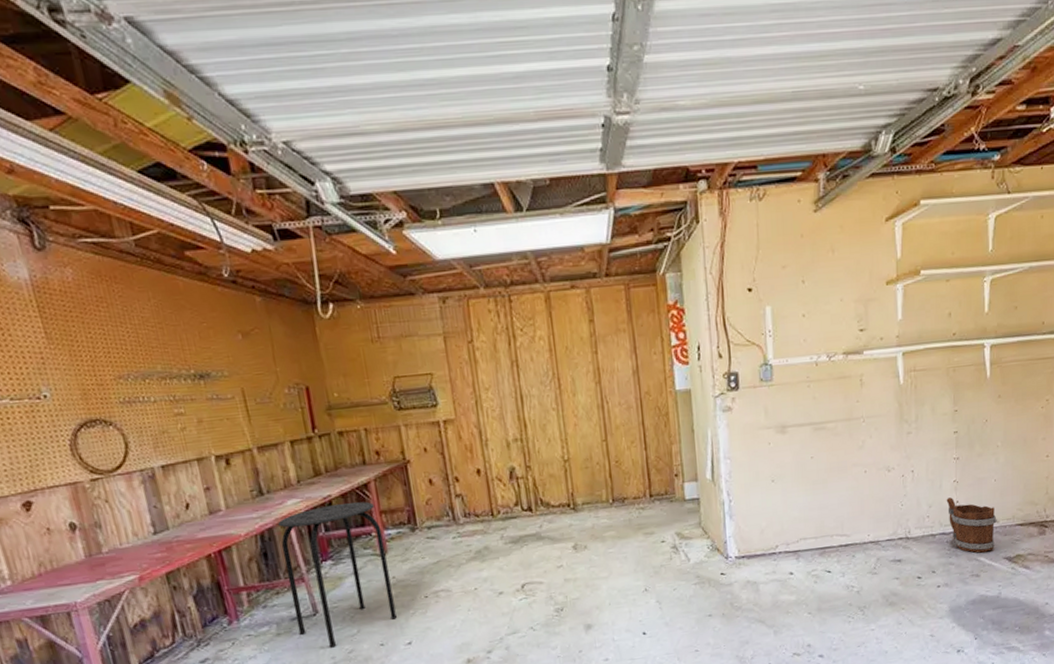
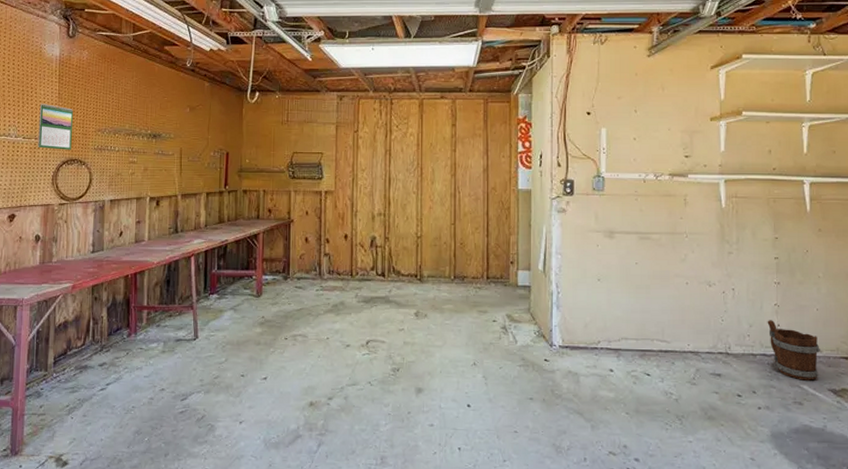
calendar: none [21,348,87,411] -> present [38,103,74,150]
stool: present [278,501,397,648] -> none [179,248,261,371]

